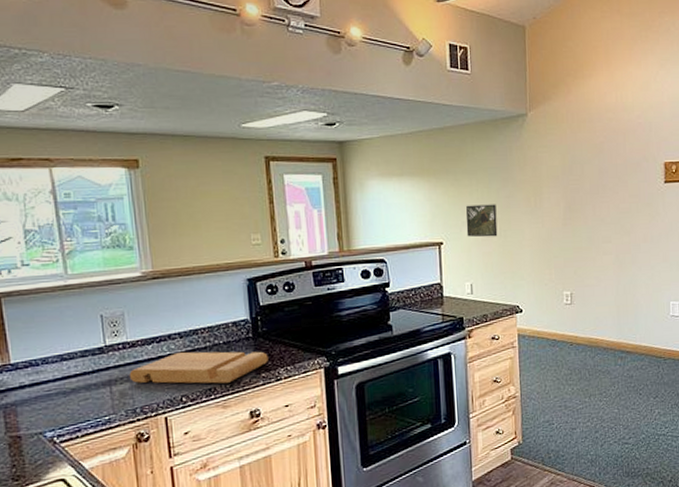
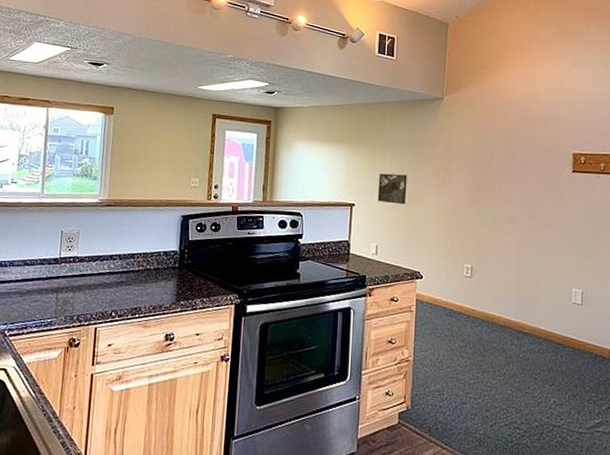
cutting board: present [129,351,268,384] -> none [73,271,189,305]

